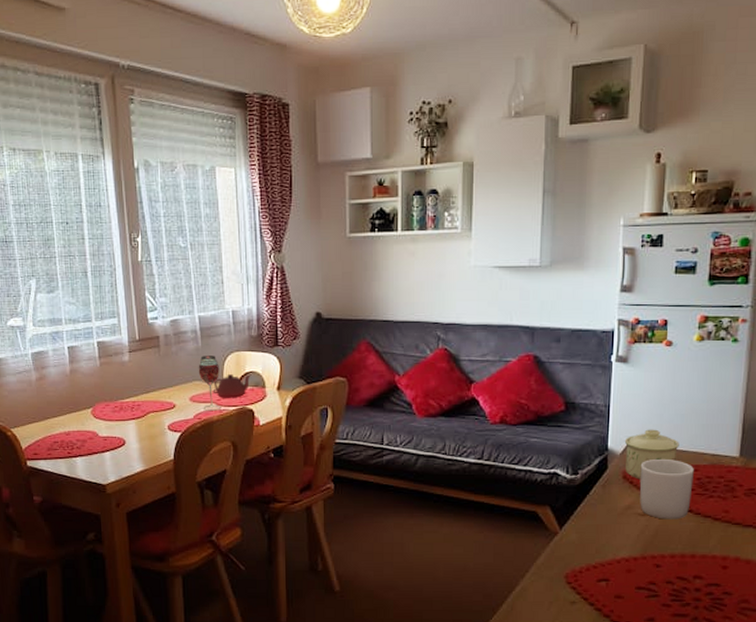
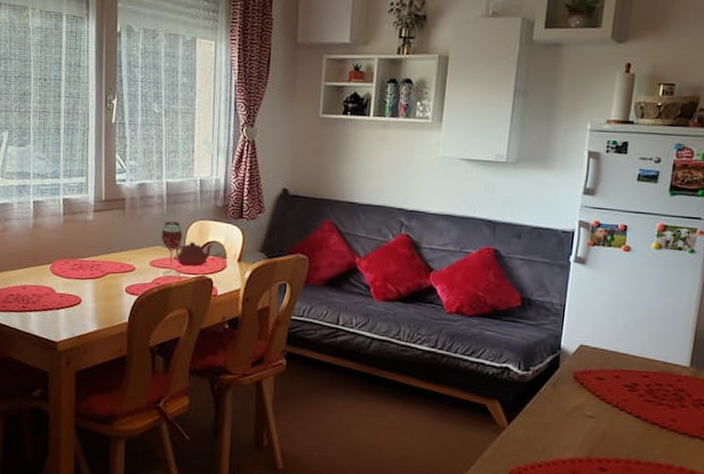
sugar bowl: present [624,429,679,480] -> none [577,332,632,381]
mug: present [639,458,694,520] -> none [588,361,644,425]

